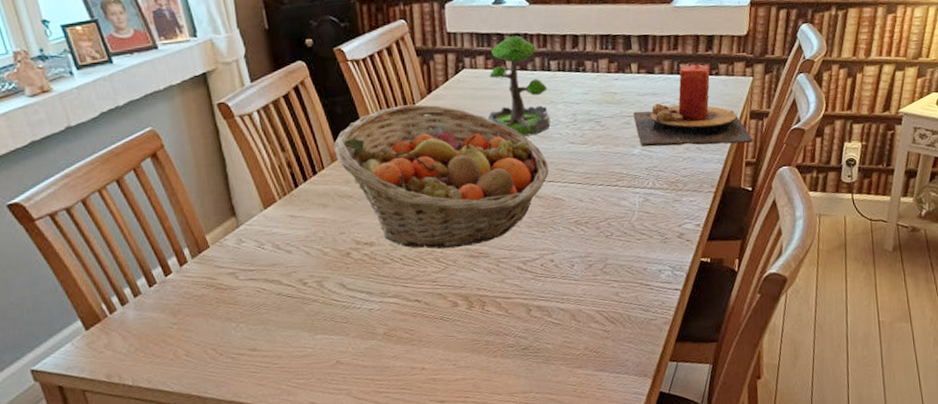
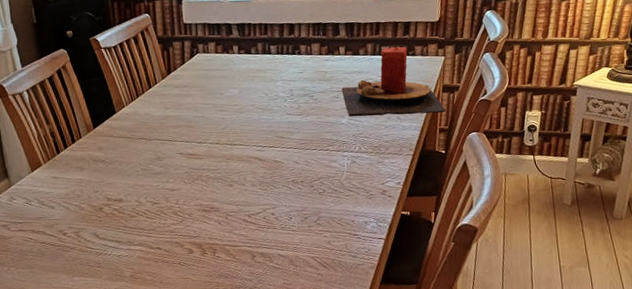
fruit basket: present [334,104,549,249] -> none [90,83,270,205]
plant: present [487,36,551,137] -> none [218,25,271,109]

